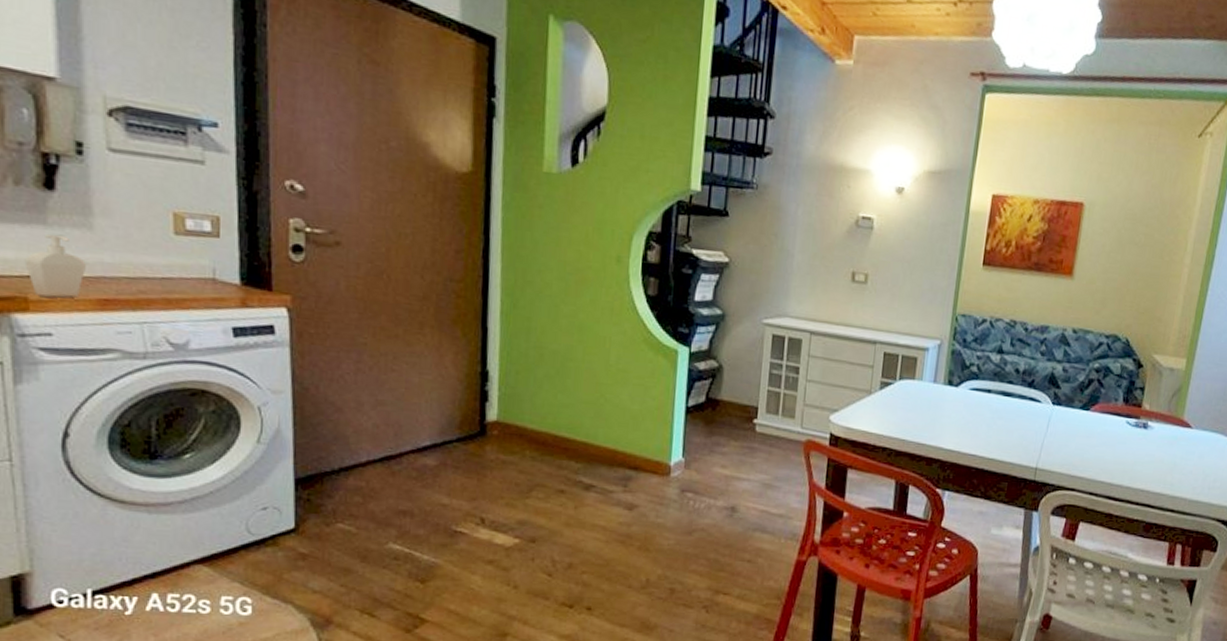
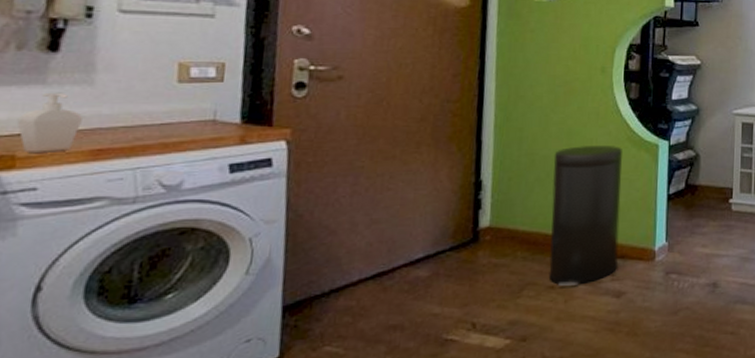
pedal bin: none [558,343,639,494] -> present [548,146,623,287]

